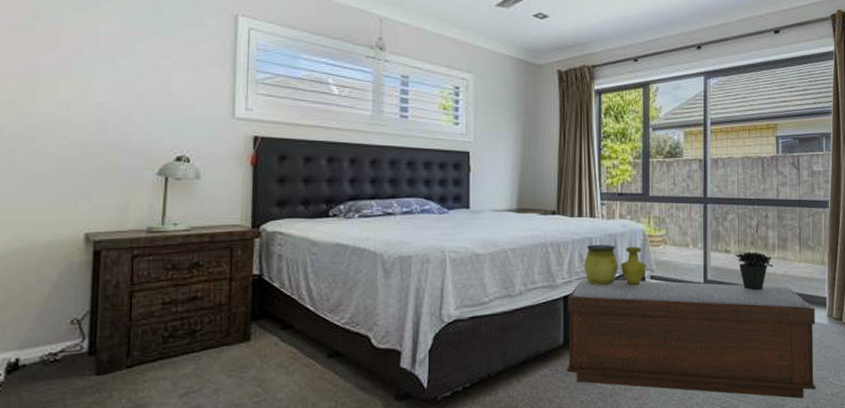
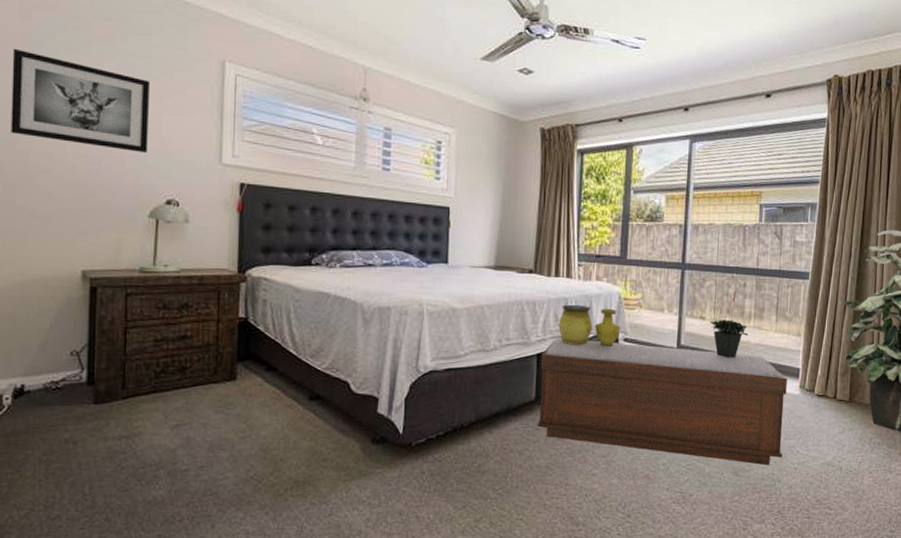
wall art: none [12,9,159,110] -> present [11,48,149,154]

